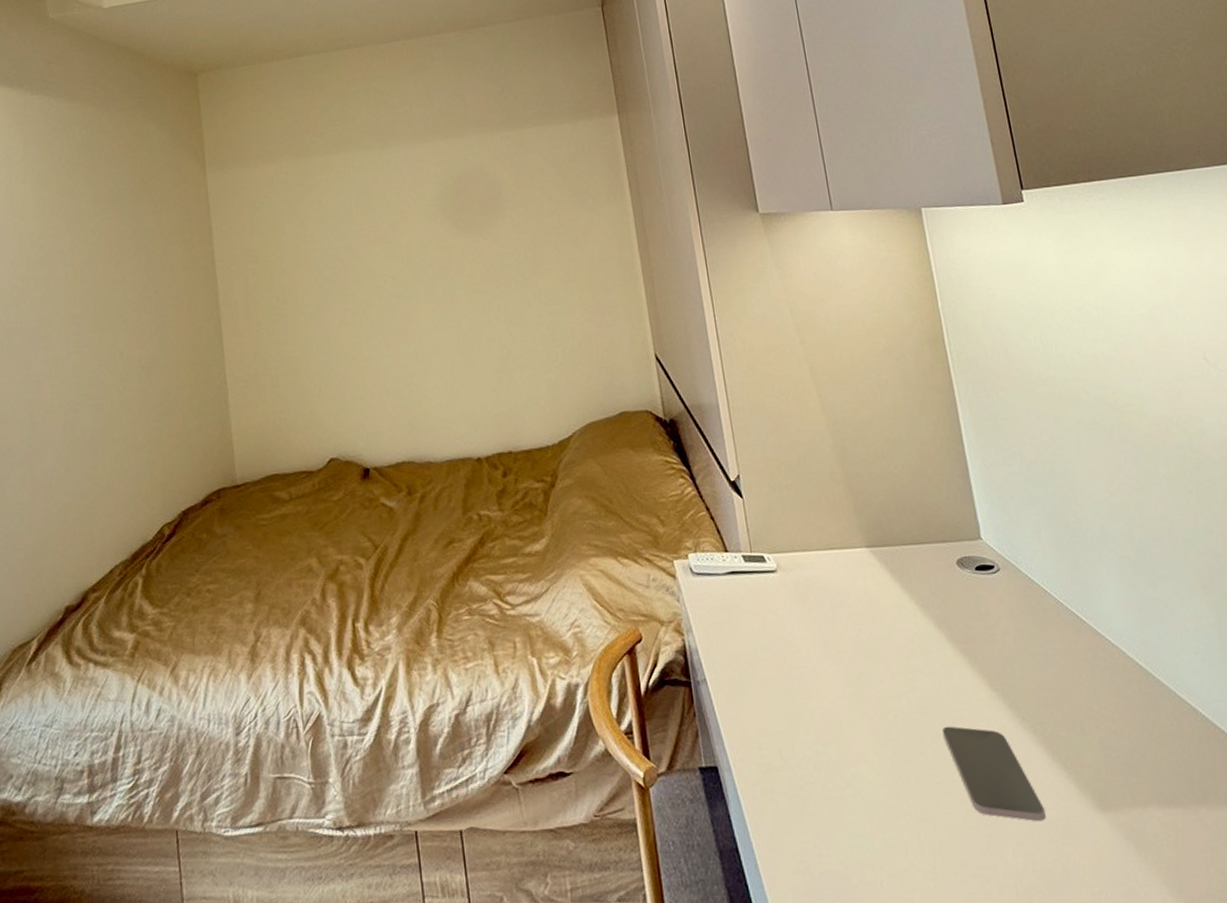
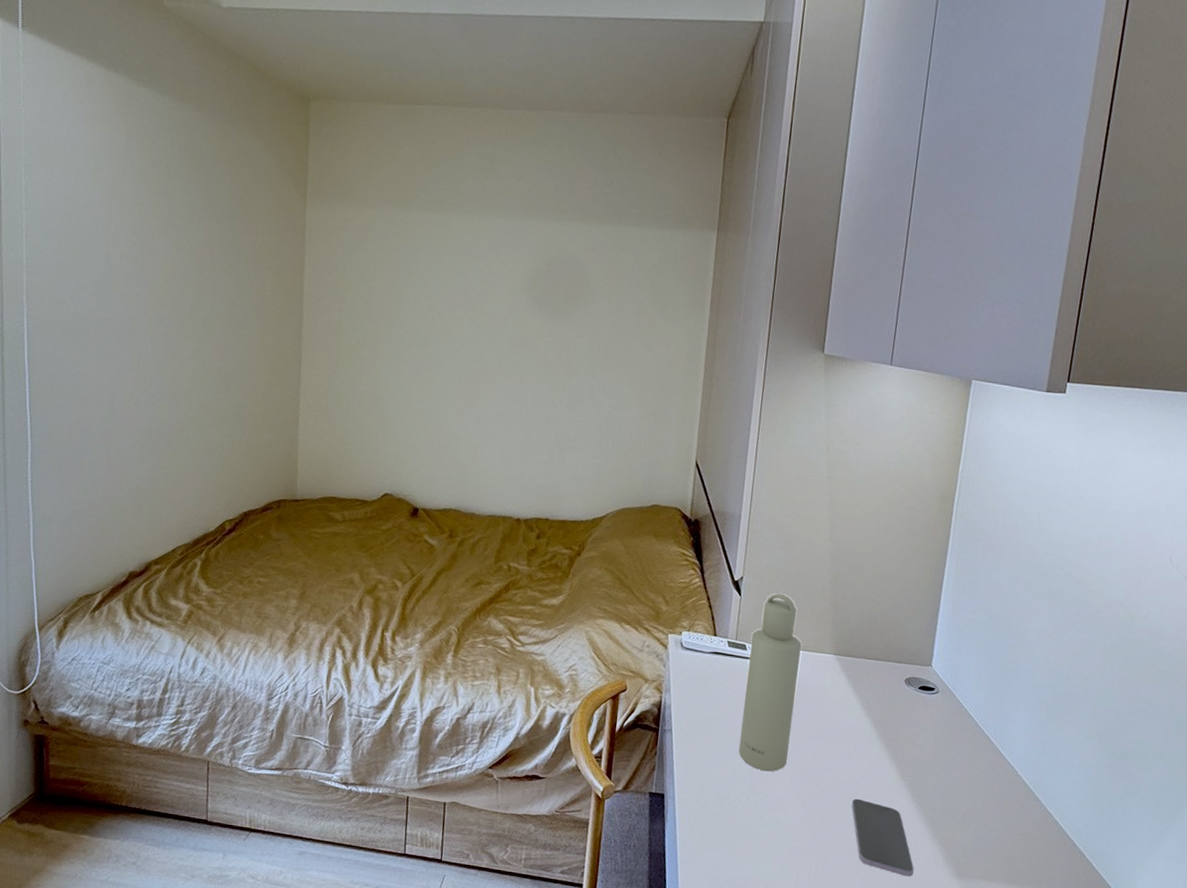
bottle: none [768,486,851,712] -> present [738,593,802,772]

